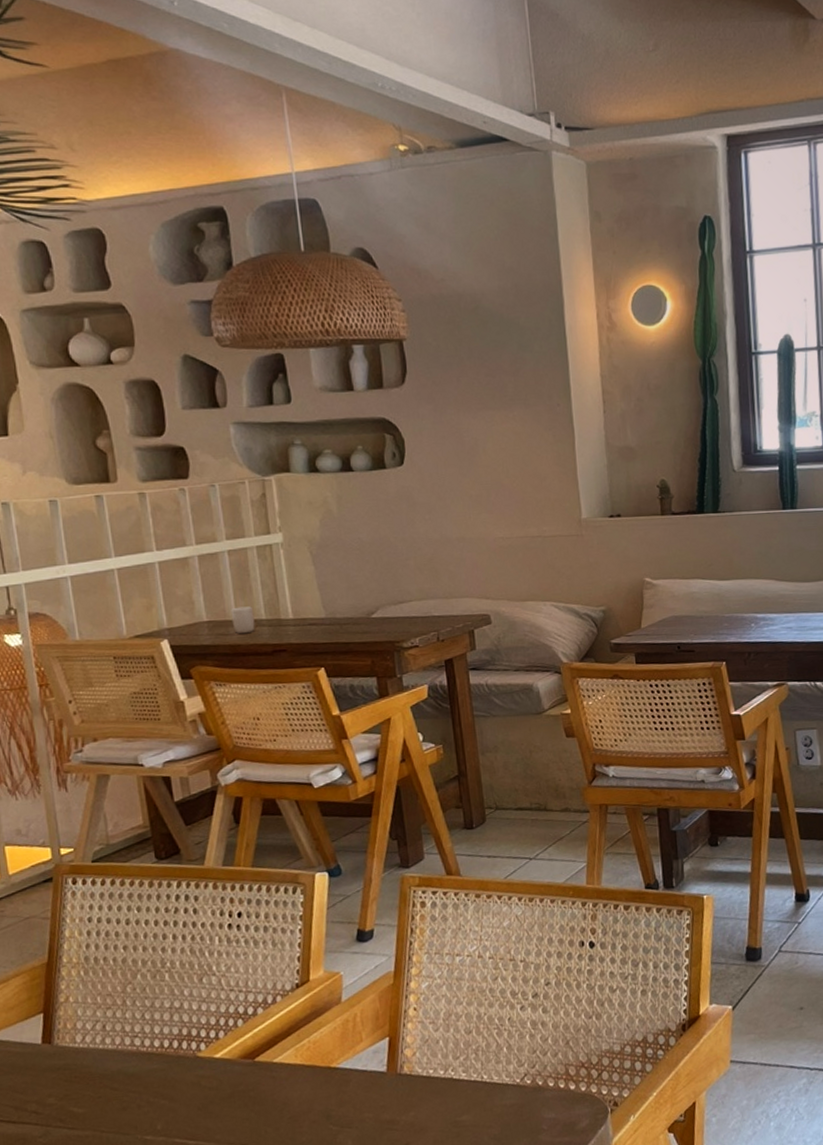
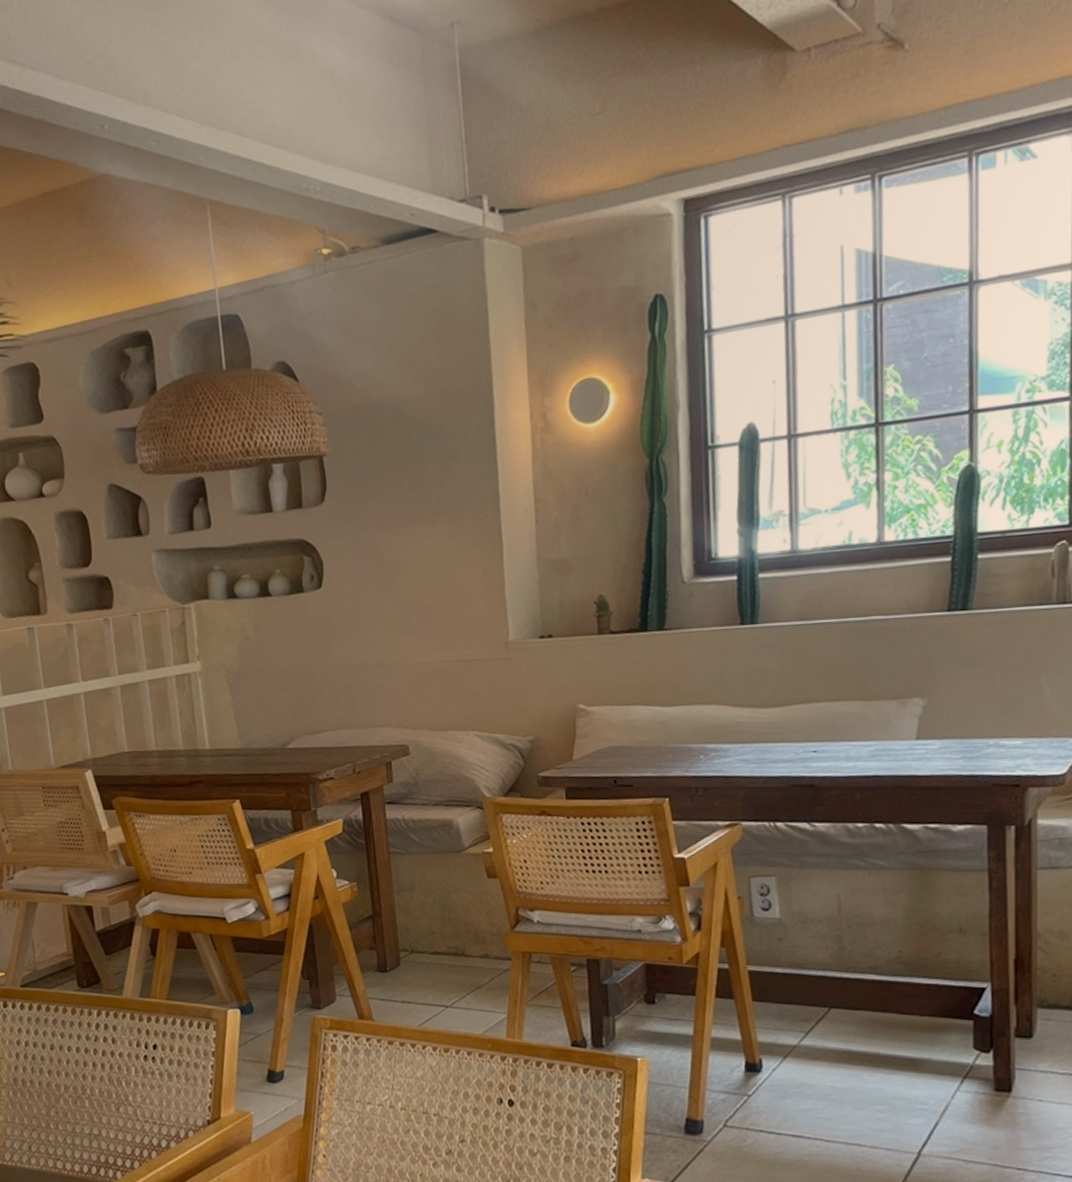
cup: present [230,606,255,636] -> none [150,736,173,766]

